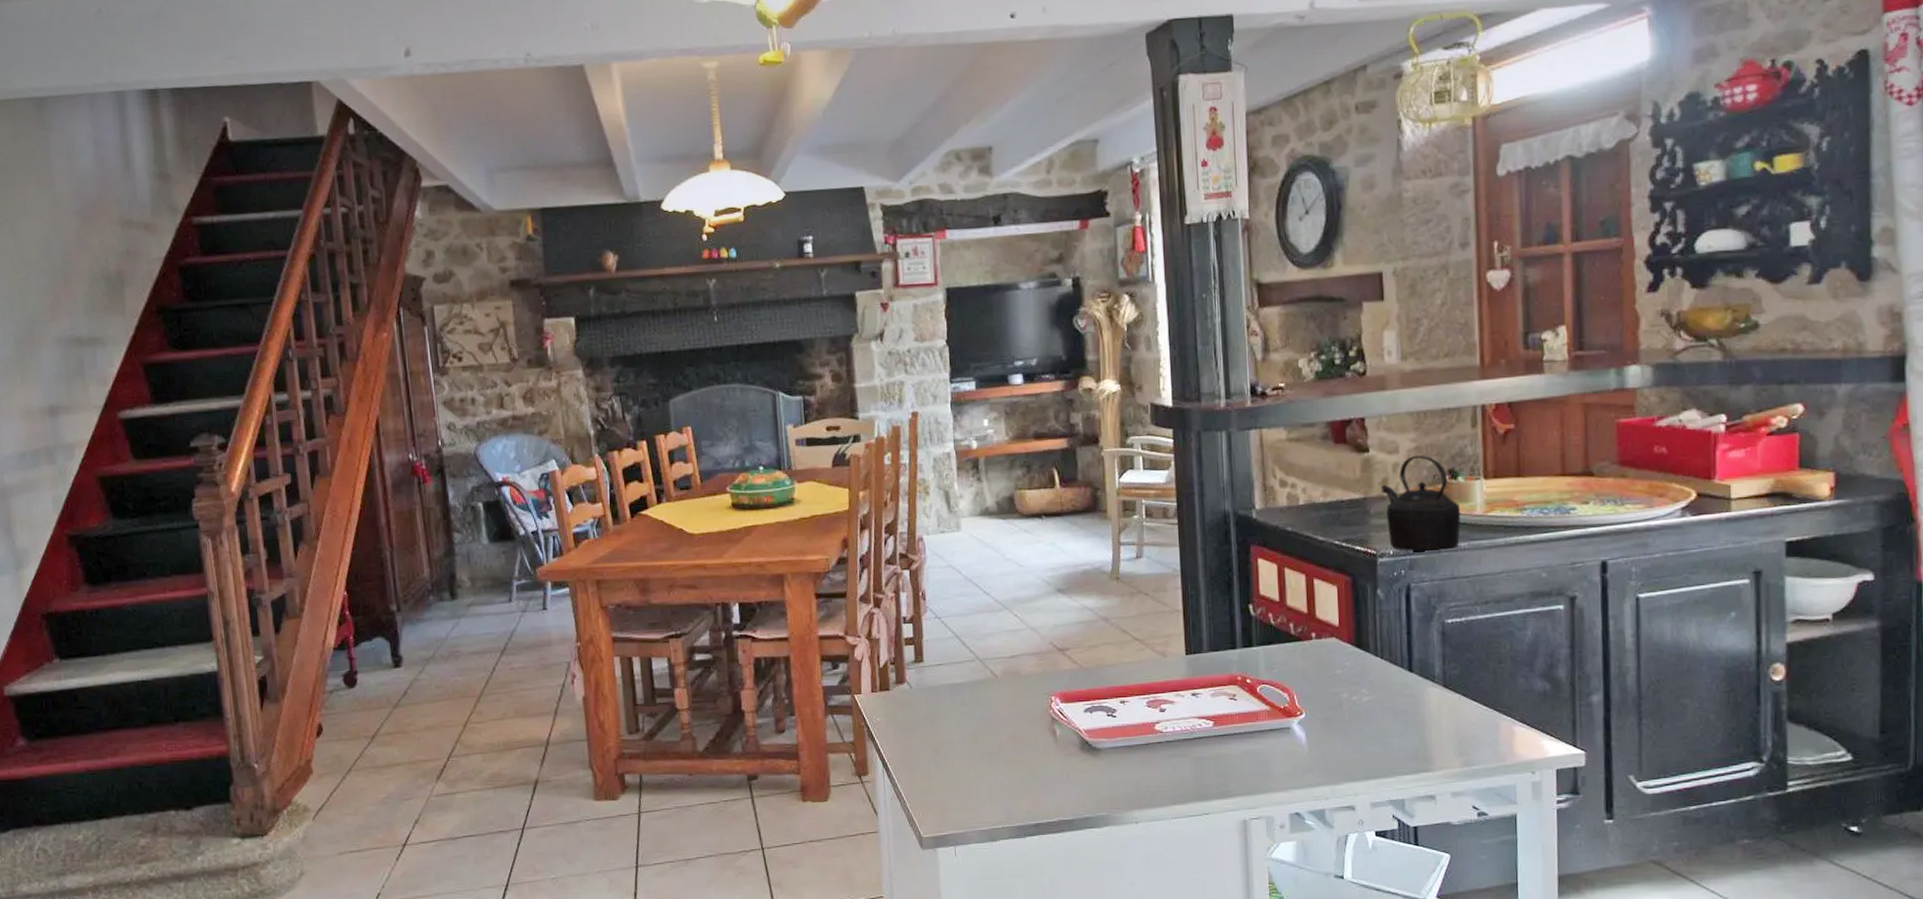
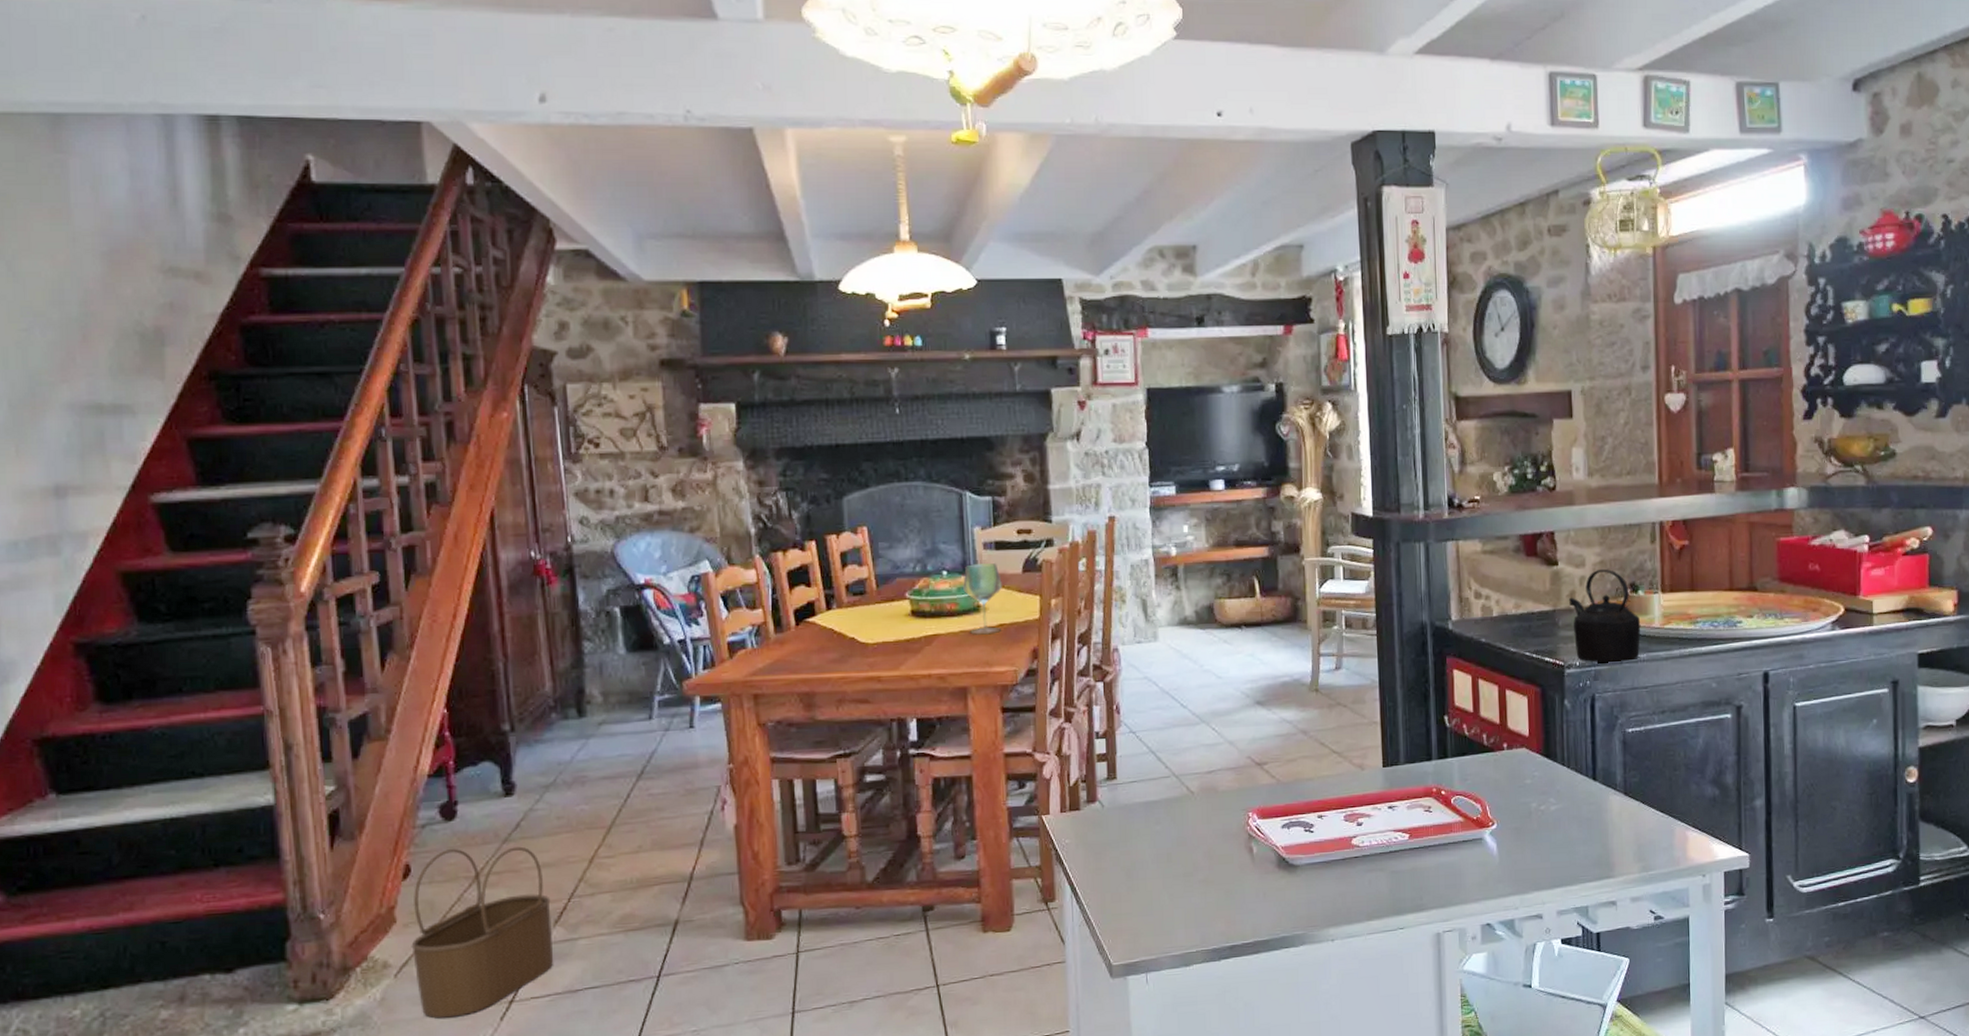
wicker basket: none [325,711,437,856] -> present [411,846,553,1018]
wine glass: none [778,459,814,526] -> present [963,563,1002,635]

